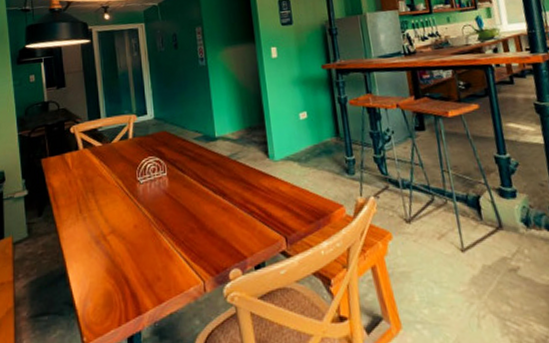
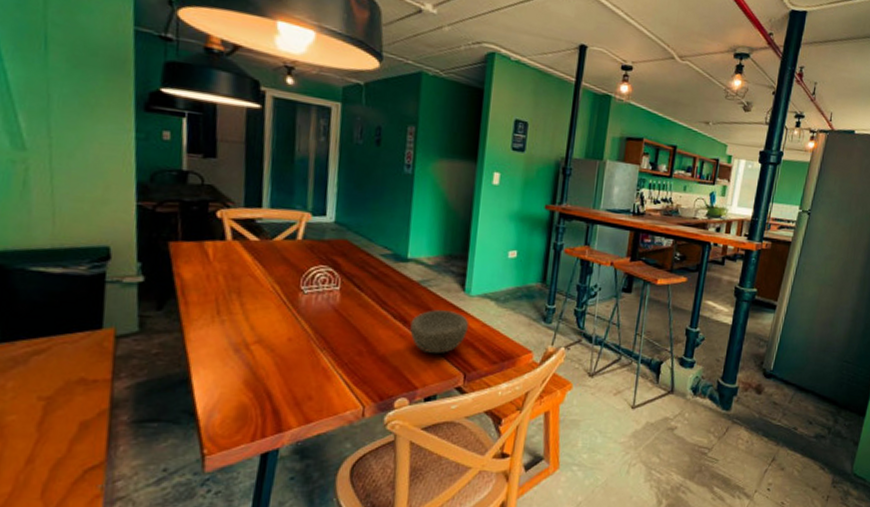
bowl: none [229,178,280,222] -> present [410,310,468,354]

